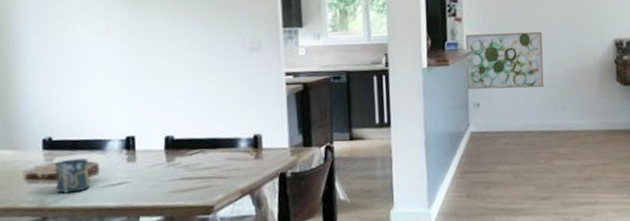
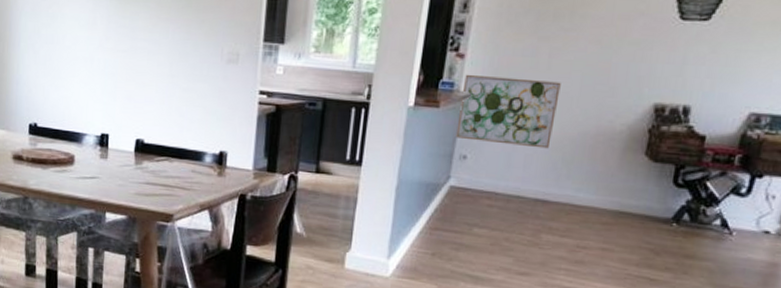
cup: present [55,158,90,195] -> none [37,146,67,180]

